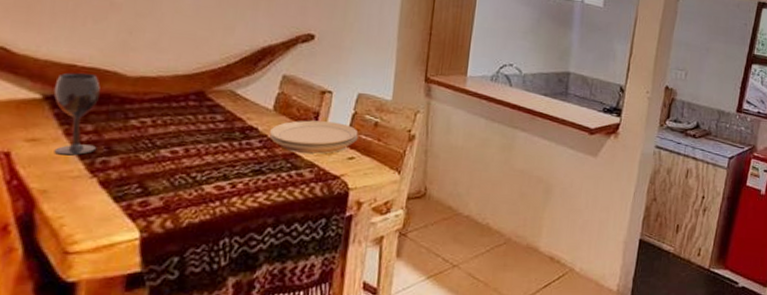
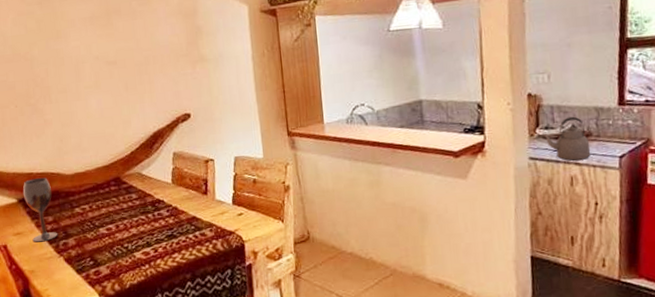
plate: present [269,120,359,154] -> none [172,185,242,216]
kettle: none [670,114,708,156] -> present [541,116,591,161]

